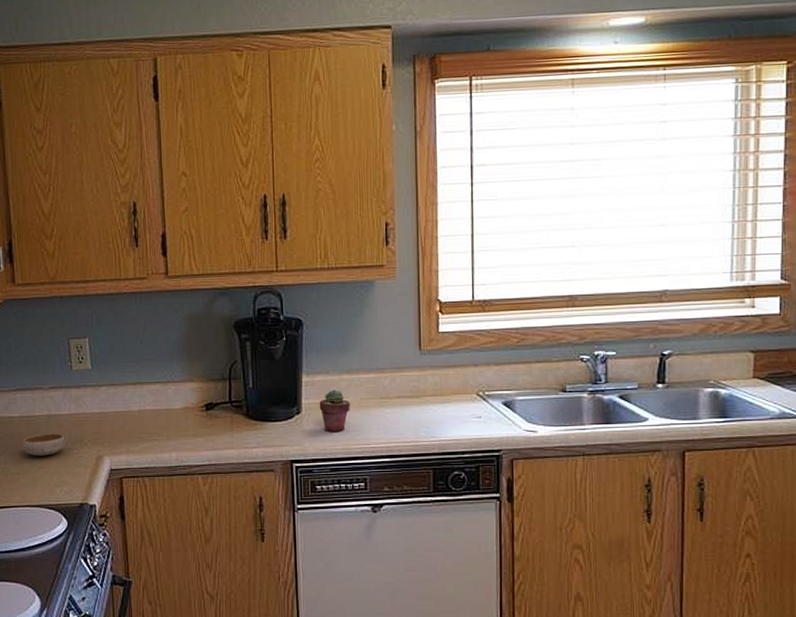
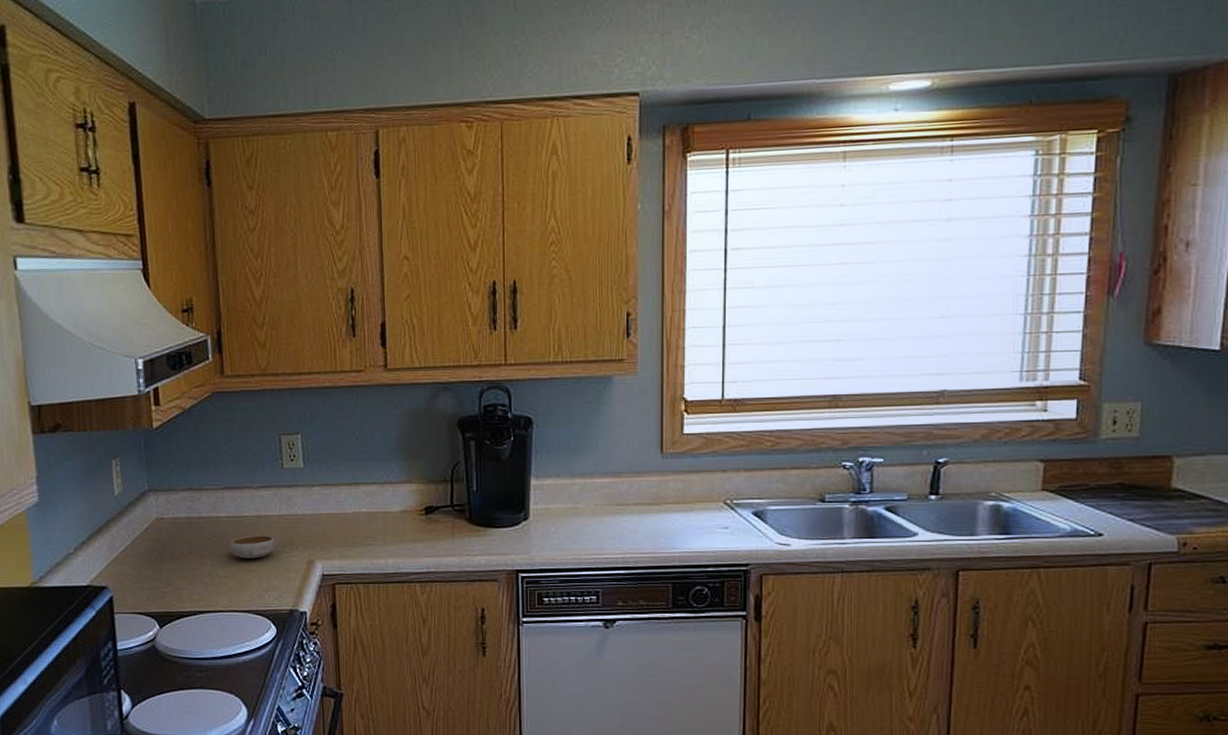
potted succulent: present [319,390,351,431] -> none [548,495,584,540]

